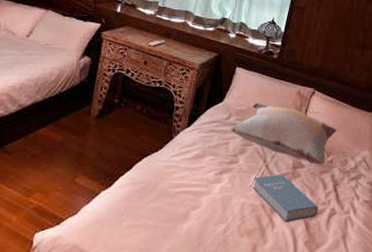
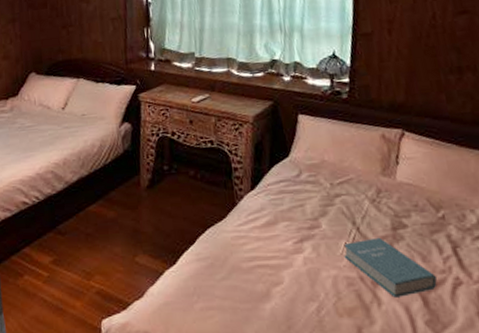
decorative pillow: present [231,103,337,165] -> none [304,153,444,224]

